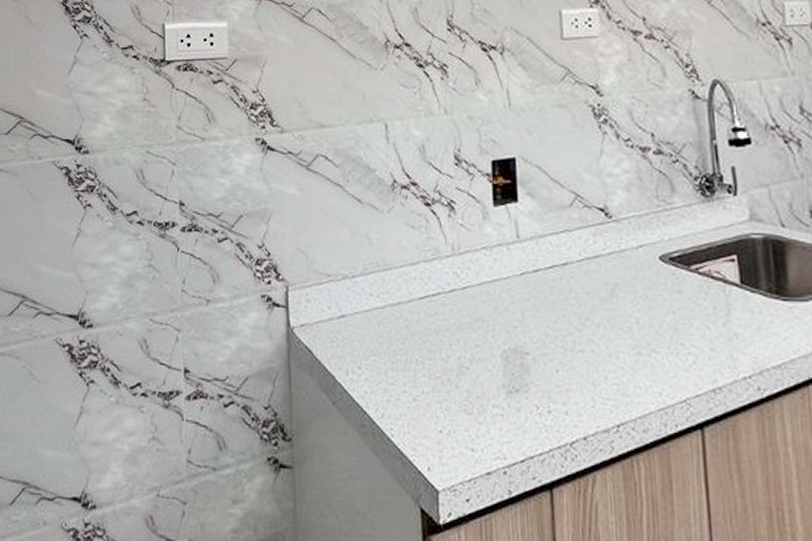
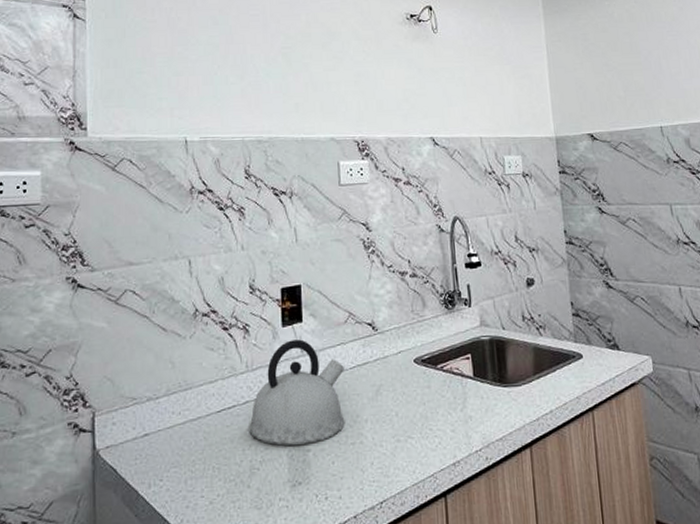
kettle: none [456,222,572,346] -> present [249,339,345,446]

